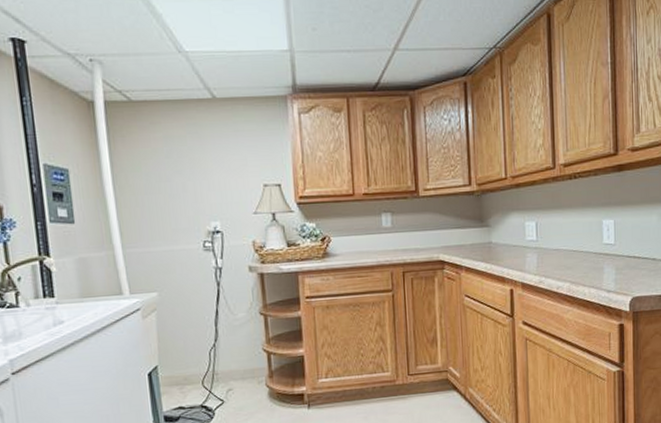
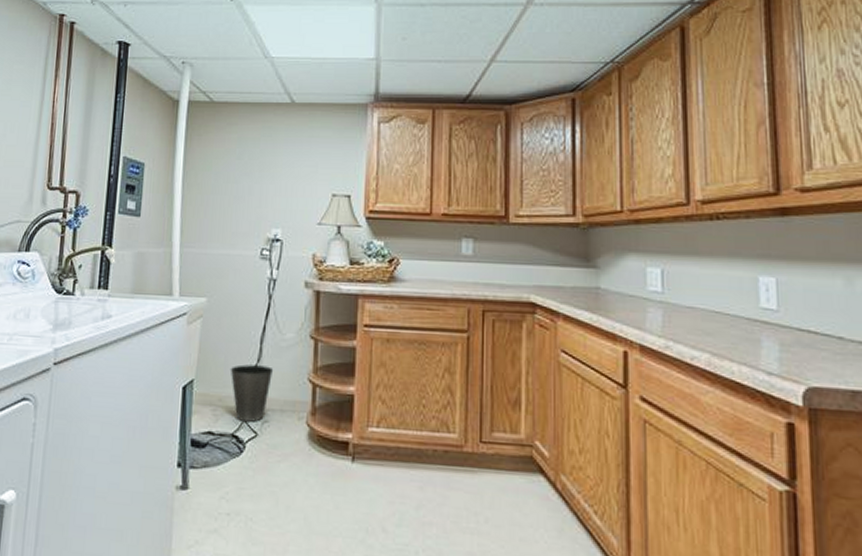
waste basket: none [190,344,231,393] -> present [230,364,274,422]

